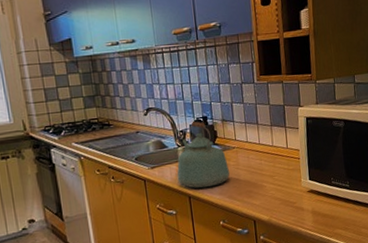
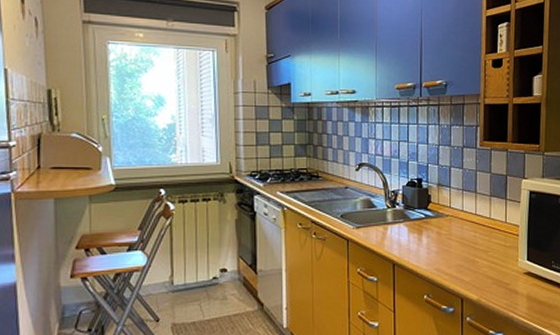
kettle: present [177,121,230,189] -> none [383,183,441,256]

